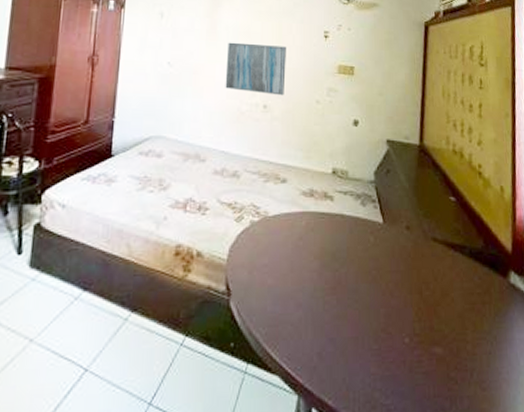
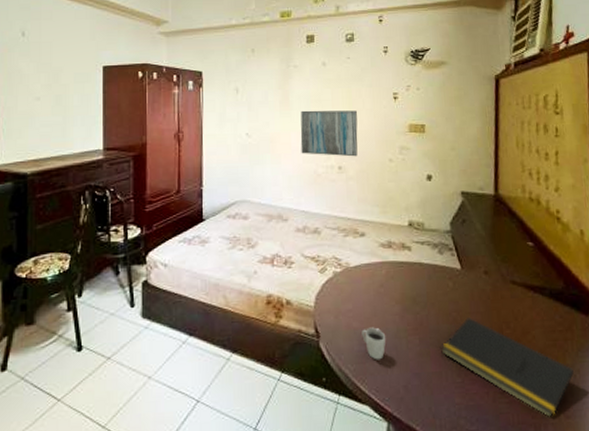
cup: none [276,285,302,323] -> present [361,327,386,360]
notepad: none [359,277,491,389] -> present [441,318,574,417]

